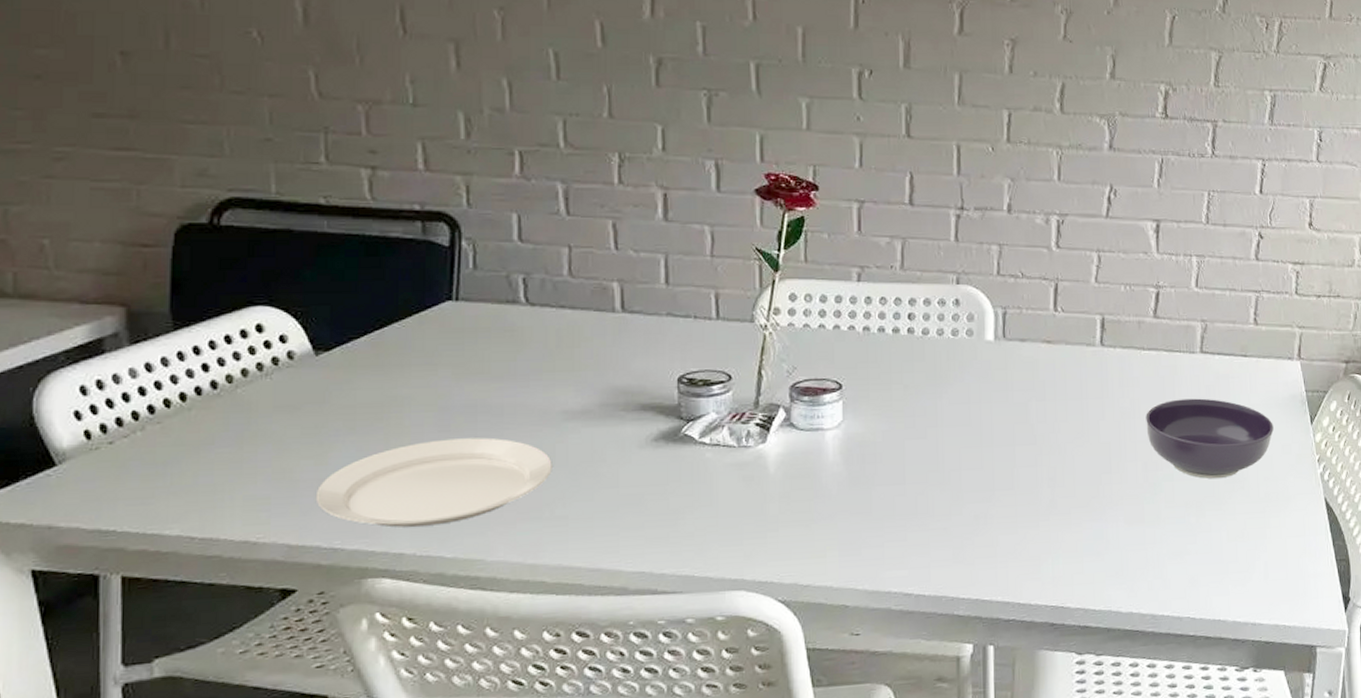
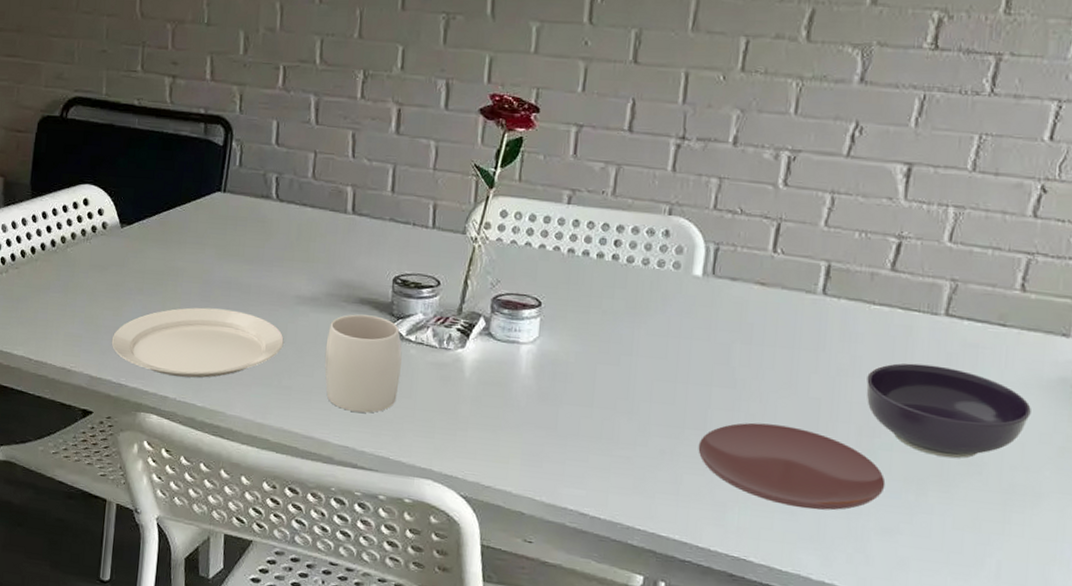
mug: none [605,422,697,532] -> present [324,314,402,413]
plate: none [1009,472,1172,548] -> present [698,422,886,511]

